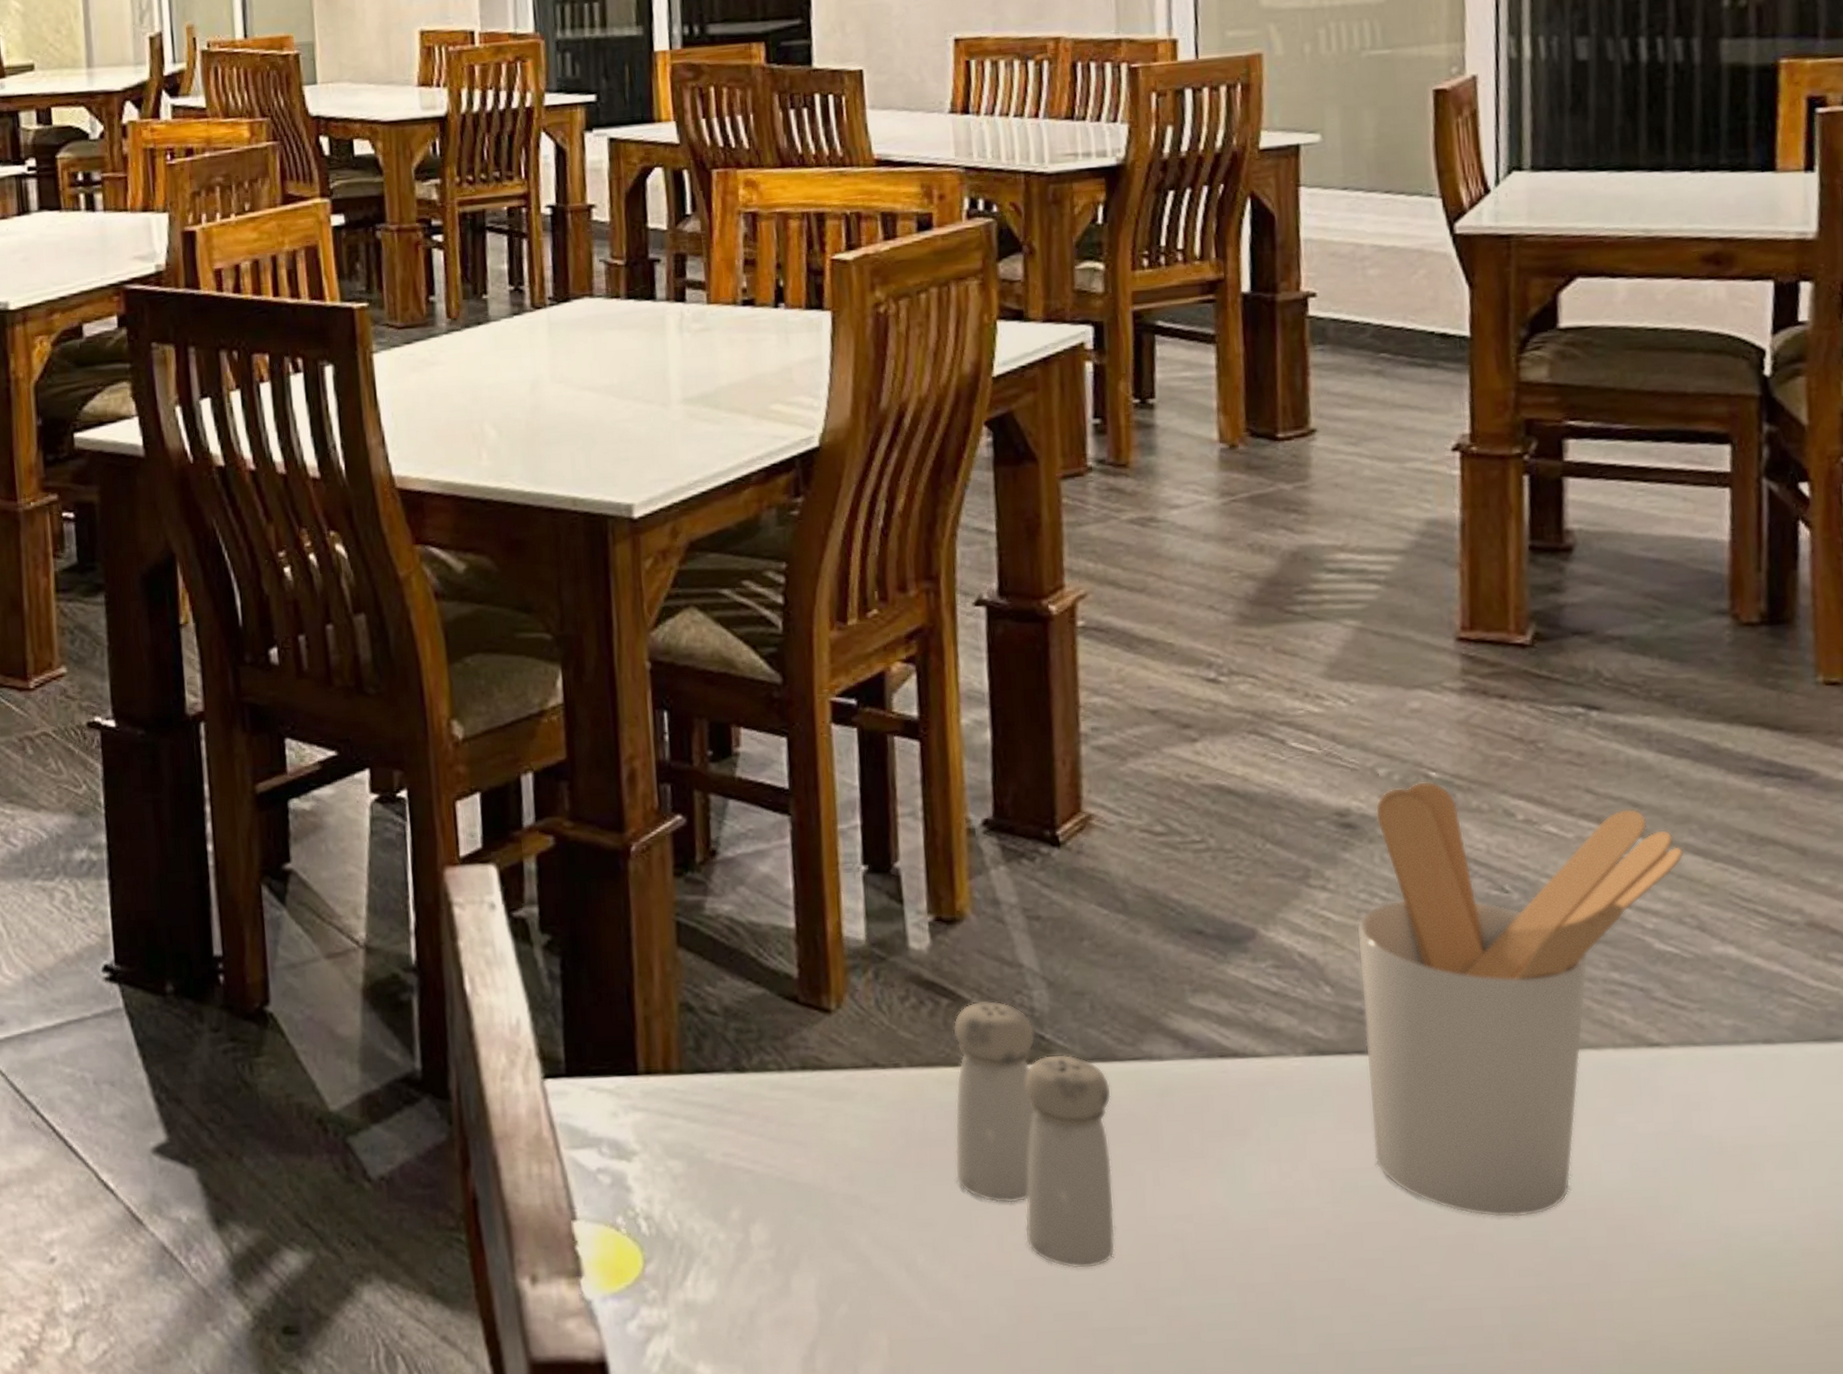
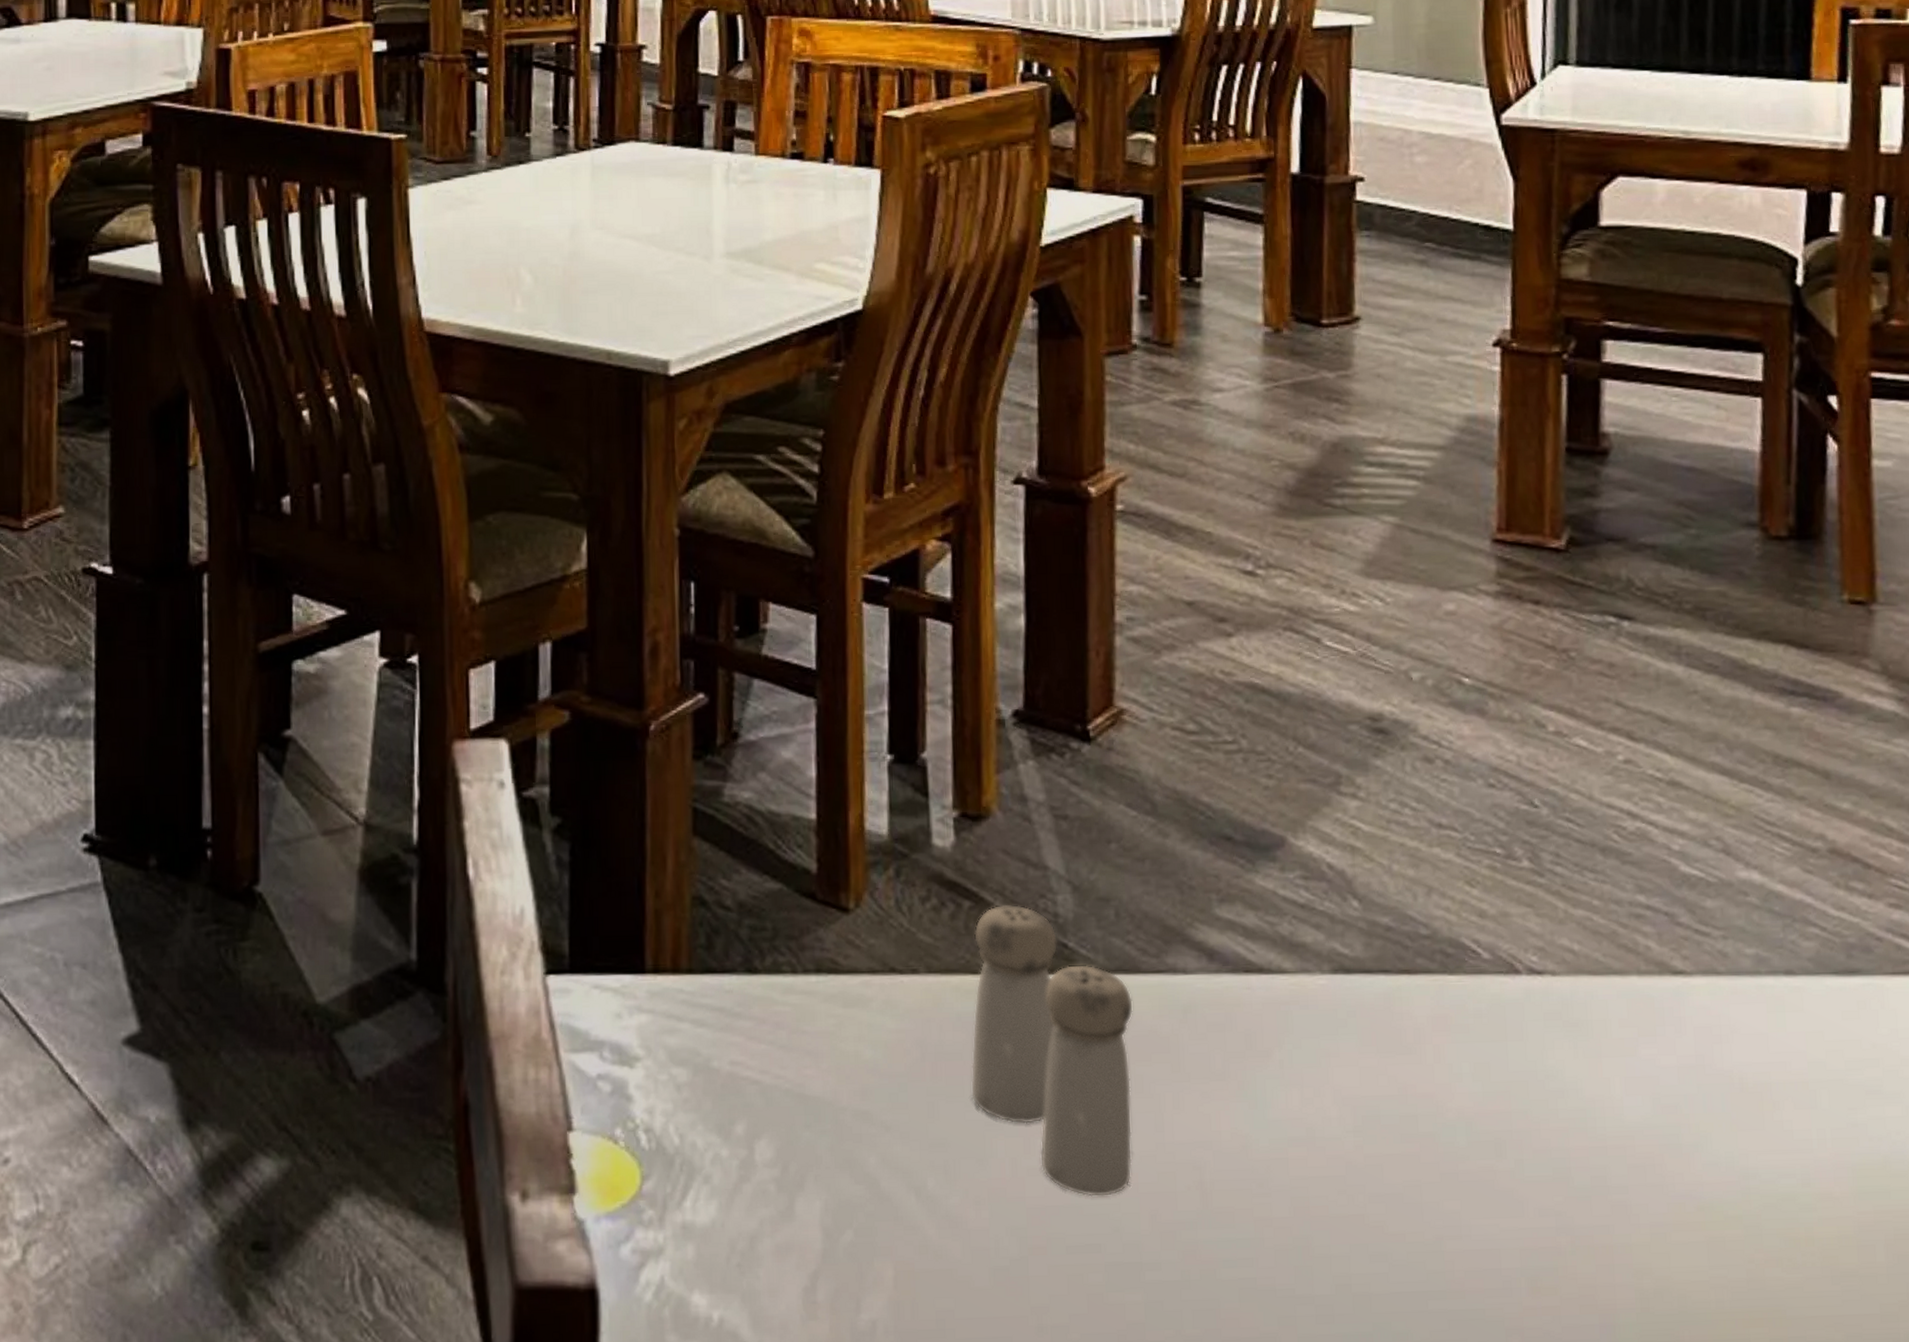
utensil holder: present [1357,781,1684,1218] -> none [1386,687,1711,1153]

